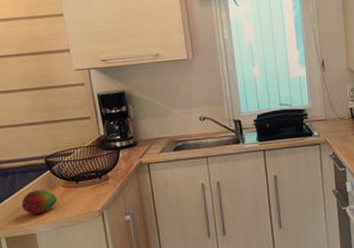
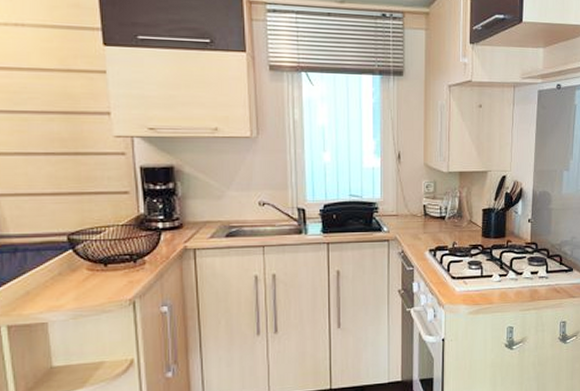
fruit: present [22,189,58,215] -> none [33,271,79,300]

